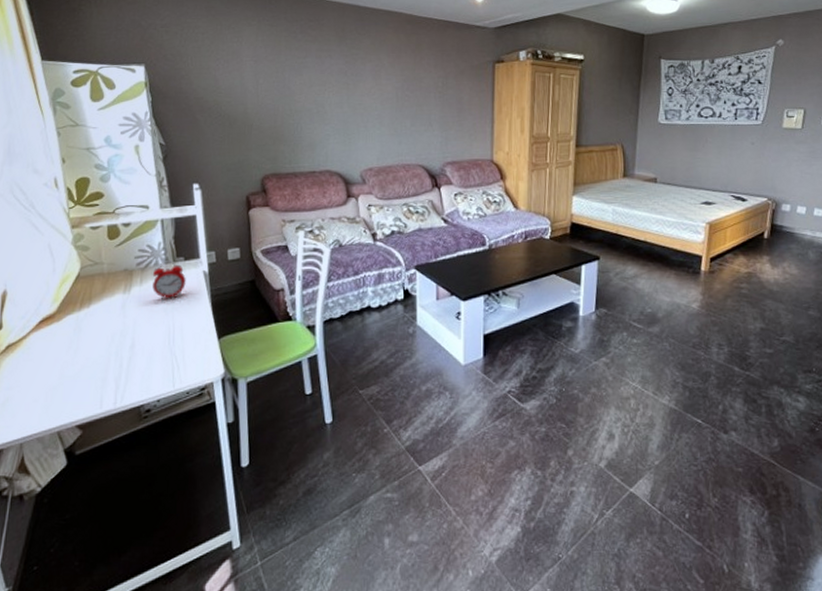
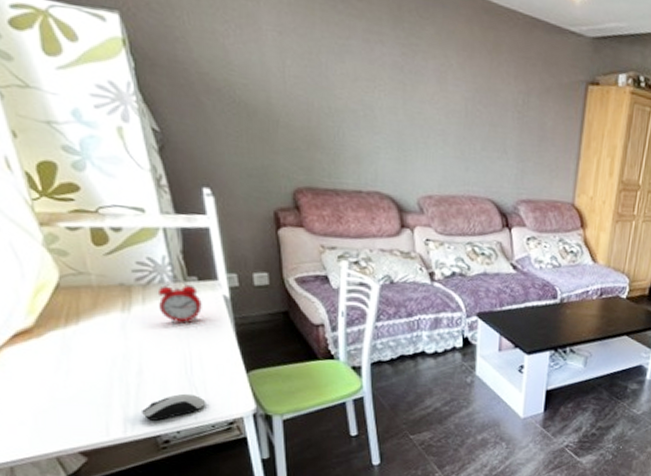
computer mouse: none [131,363,184,391] -> present [142,393,206,421]

